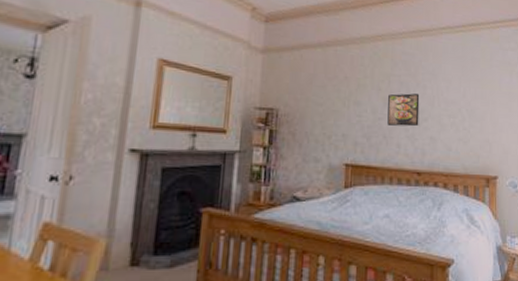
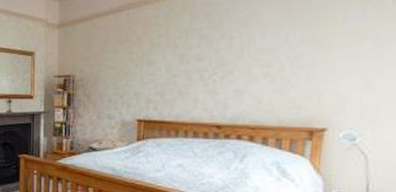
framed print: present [387,93,420,127] -> none [183,46,224,81]

